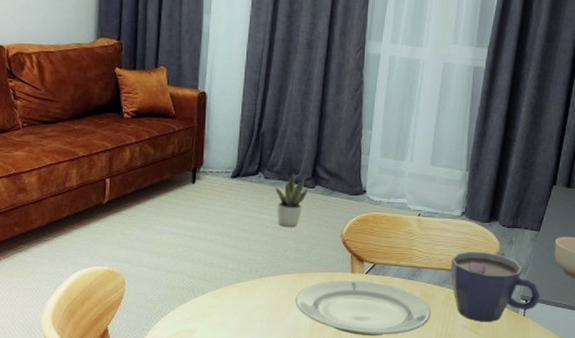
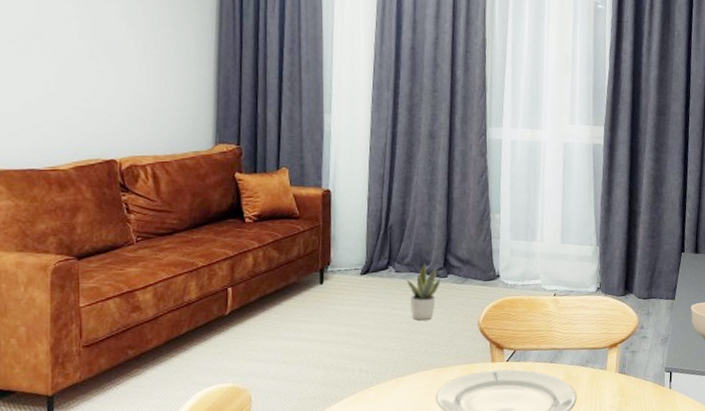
cup: present [450,251,541,322] -> none [592,326,684,400]

